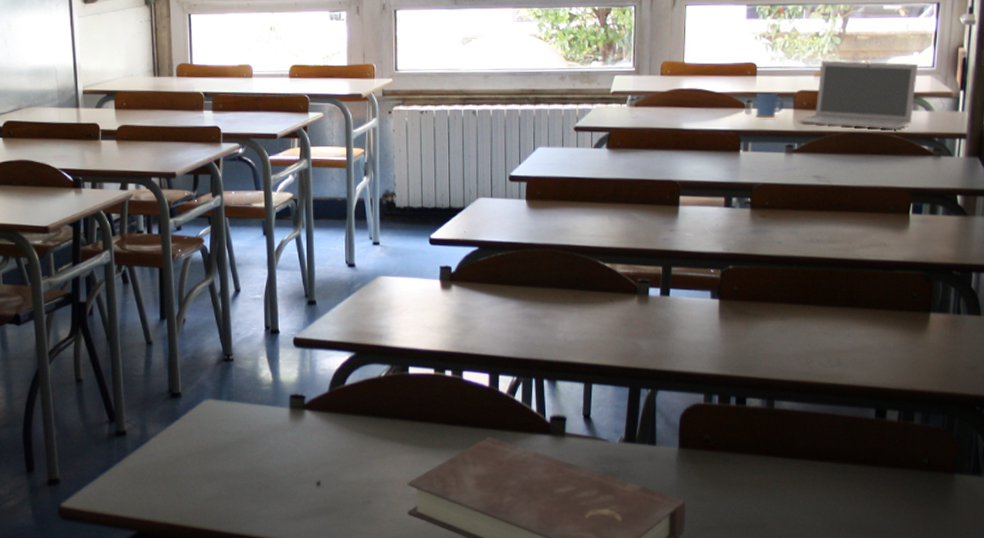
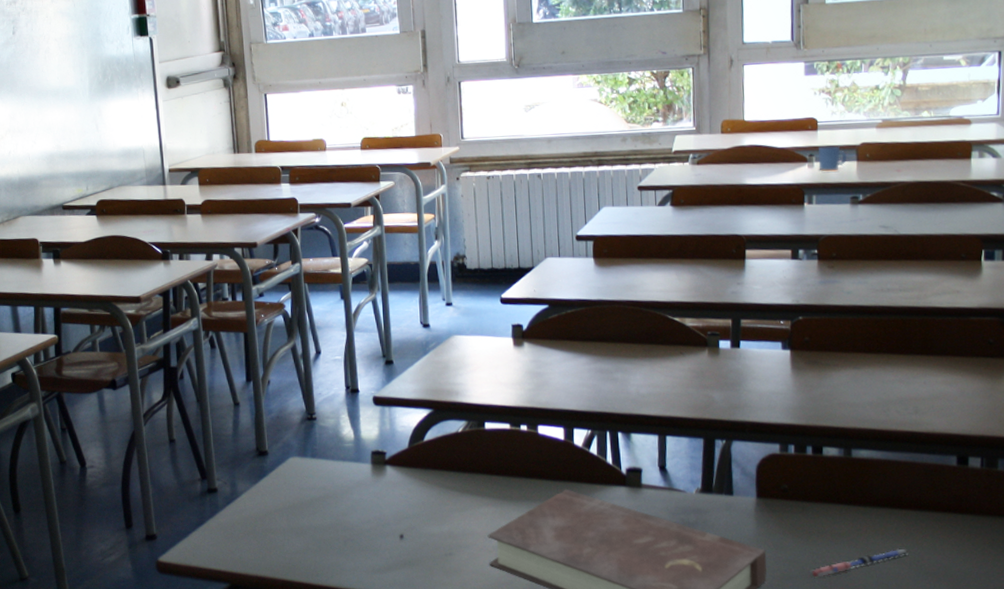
pen: none [728,500,824,527] -> present [810,548,909,577]
laptop: present [798,60,919,129] -> none [862,111,983,178]

